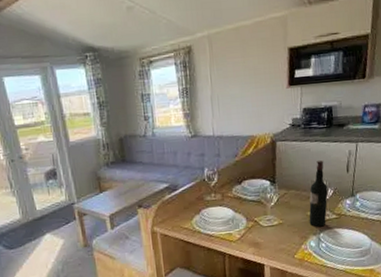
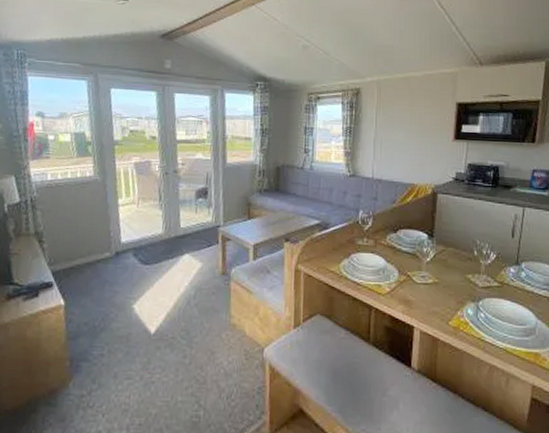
wine bottle: present [309,160,329,227] -> none [467,219,491,294]

